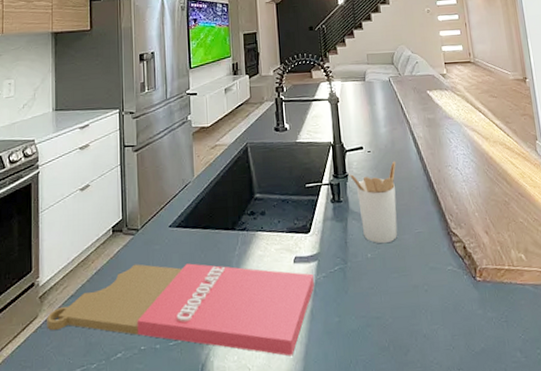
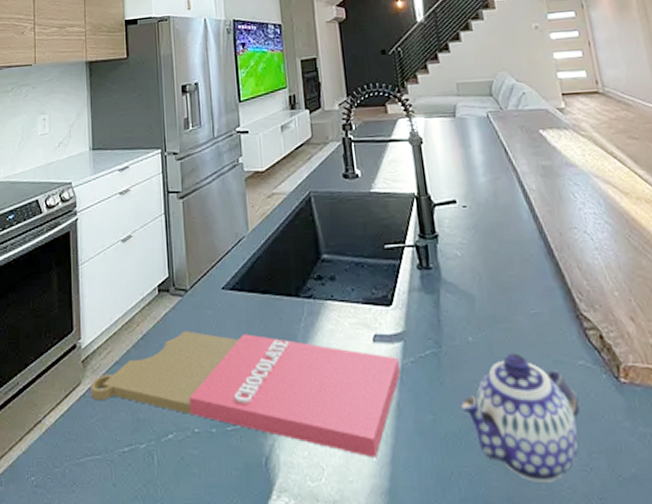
utensil holder: present [349,162,397,244] -> none [439,220,507,325]
teapot: none [359,264,449,362] -> present [459,353,582,482]

